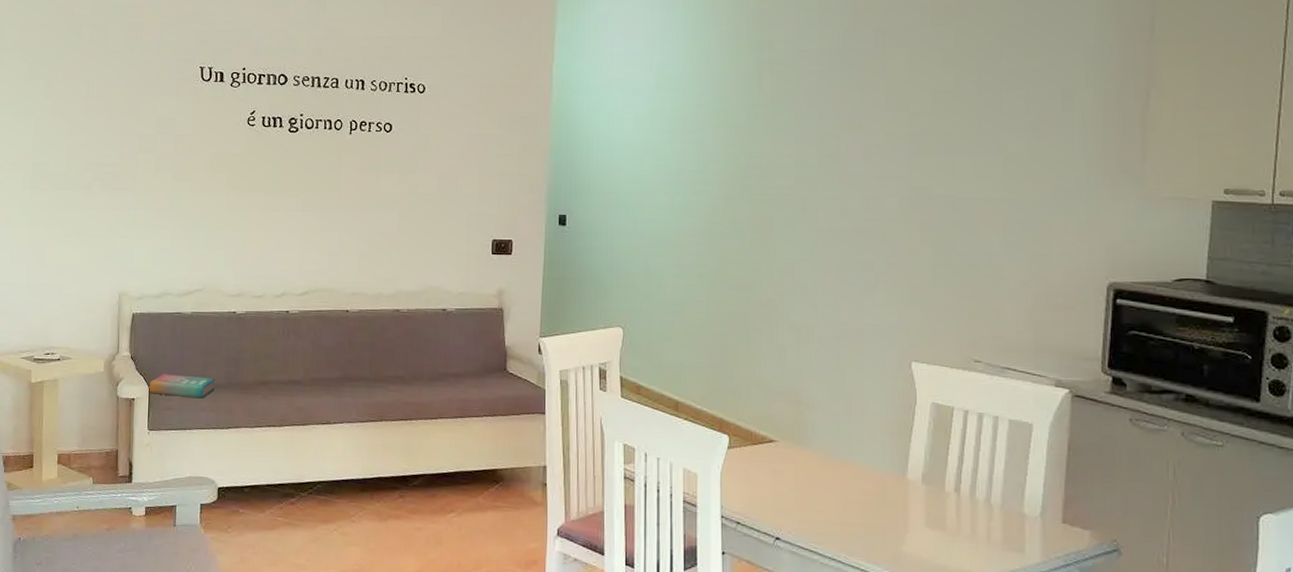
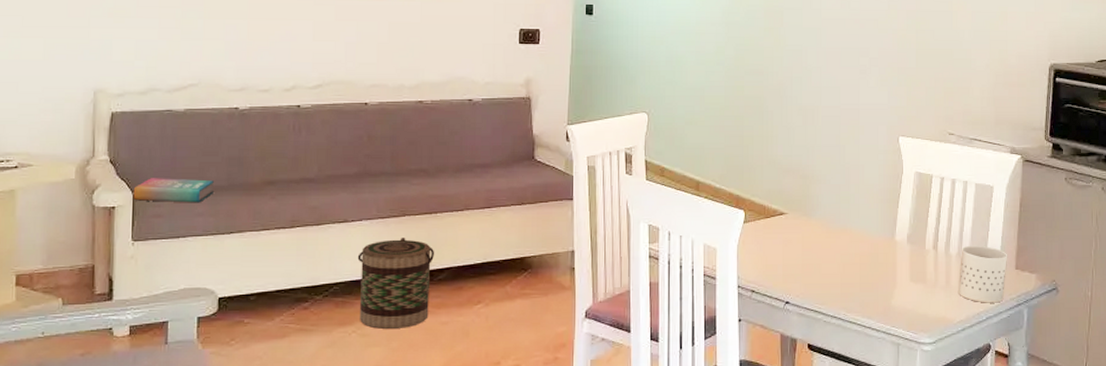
basket: none [339,442,410,531] -> present [357,238,435,329]
mug: none [987,490,1053,561] -> present [959,245,1008,303]

